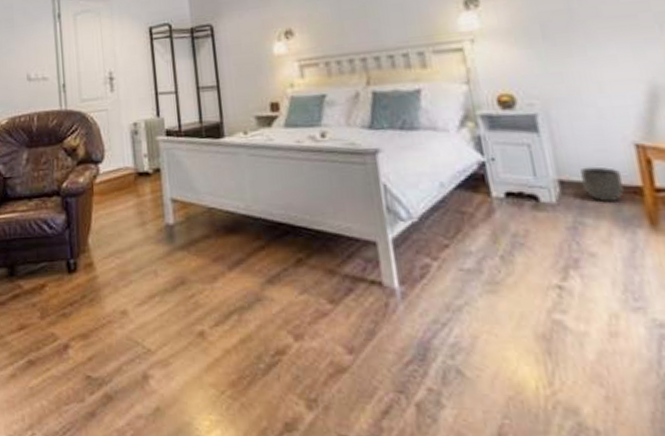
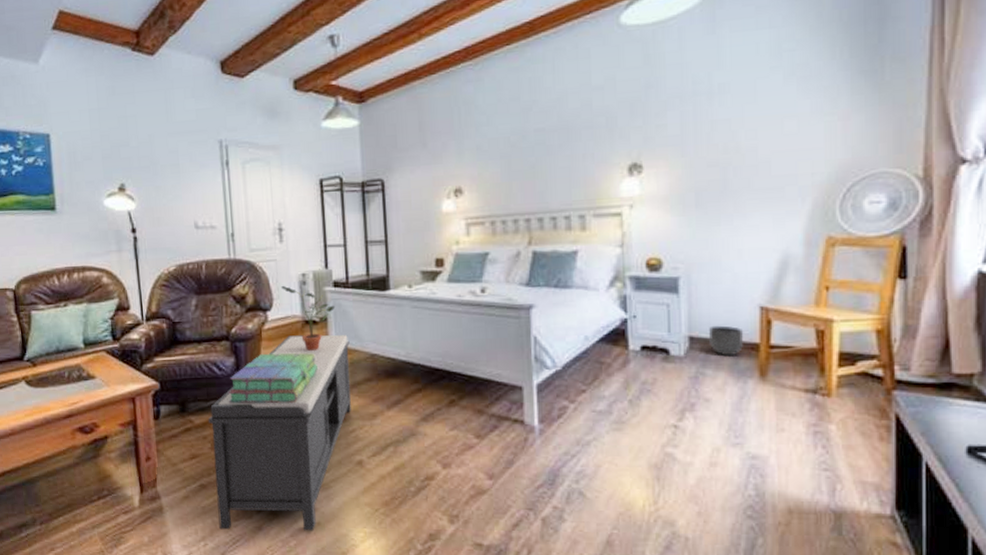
bench: none [37,187,190,419] -> present [207,335,351,531]
stack of books: none [59,208,152,266] -> present [228,353,318,403]
potted plant: none [113,135,169,205] -> present [281,285,336,351]

